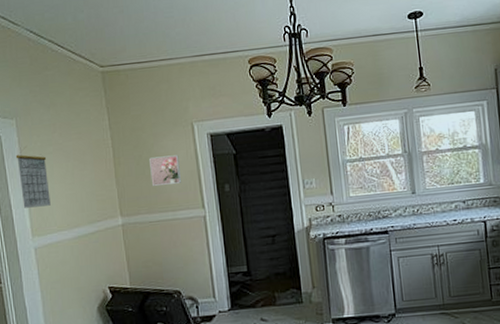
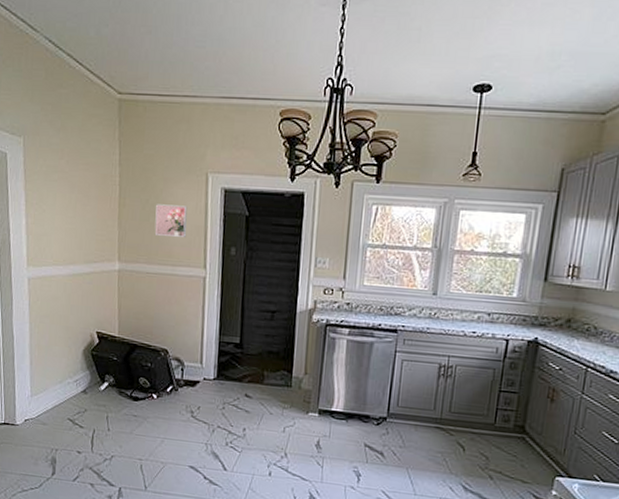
calendar: present [15,147,51,208] -> none [19,169,51,237]

